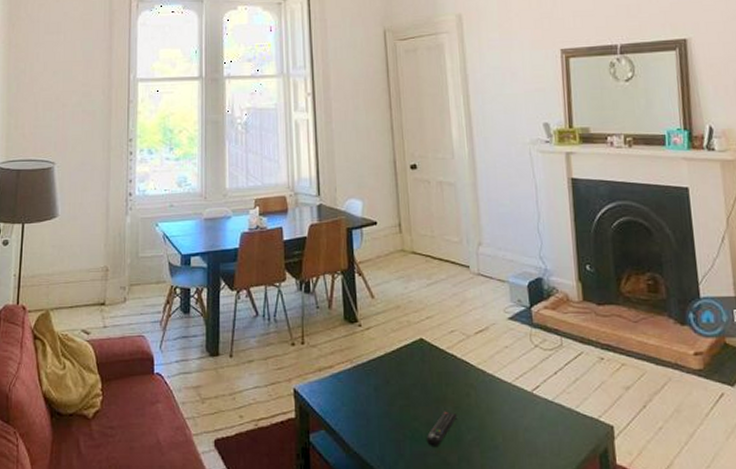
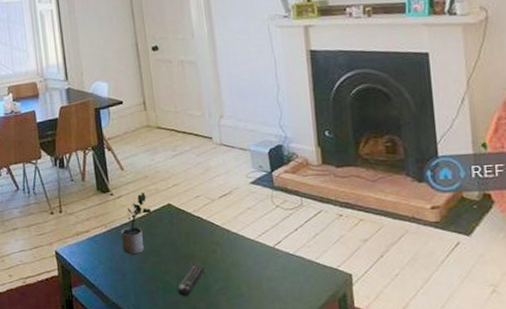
potted plant: none [367,323,402,395] -> present [120,192,152,254]

